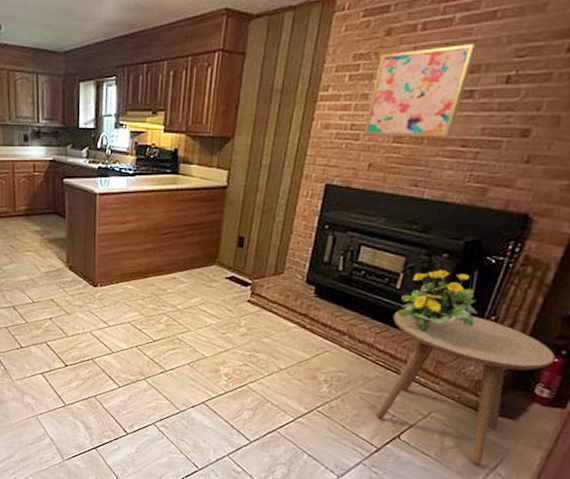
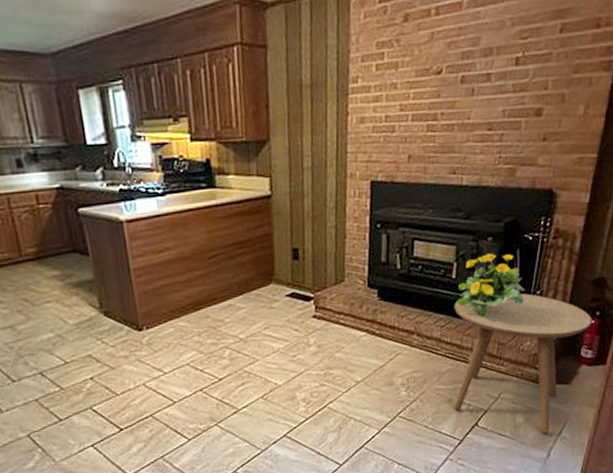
wall art: present [363,44,477,138] -> none [398,27,486,127]

